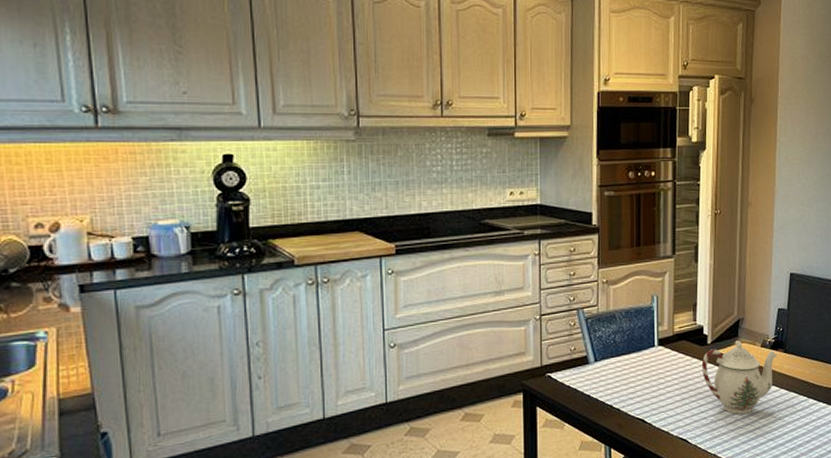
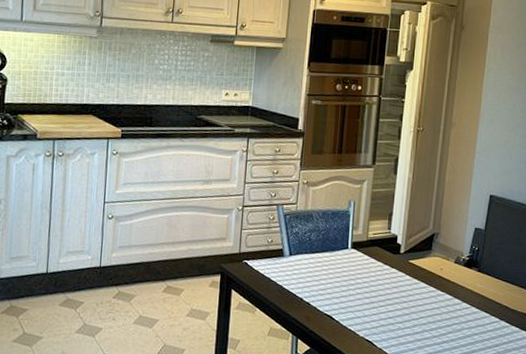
teapot: present [701,340,778,414] -> none [392,253,471,326]

